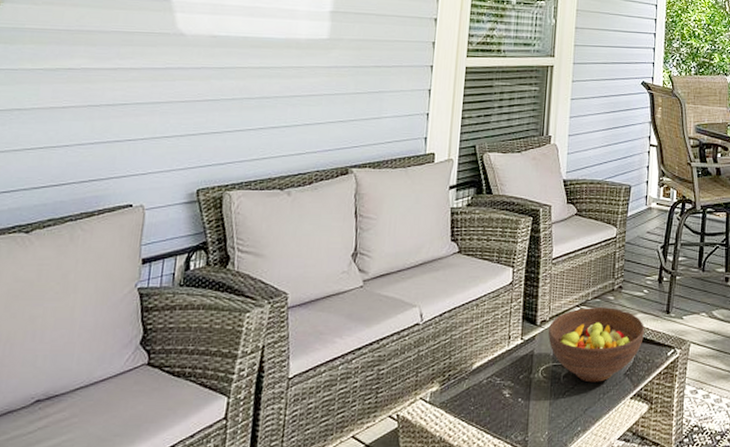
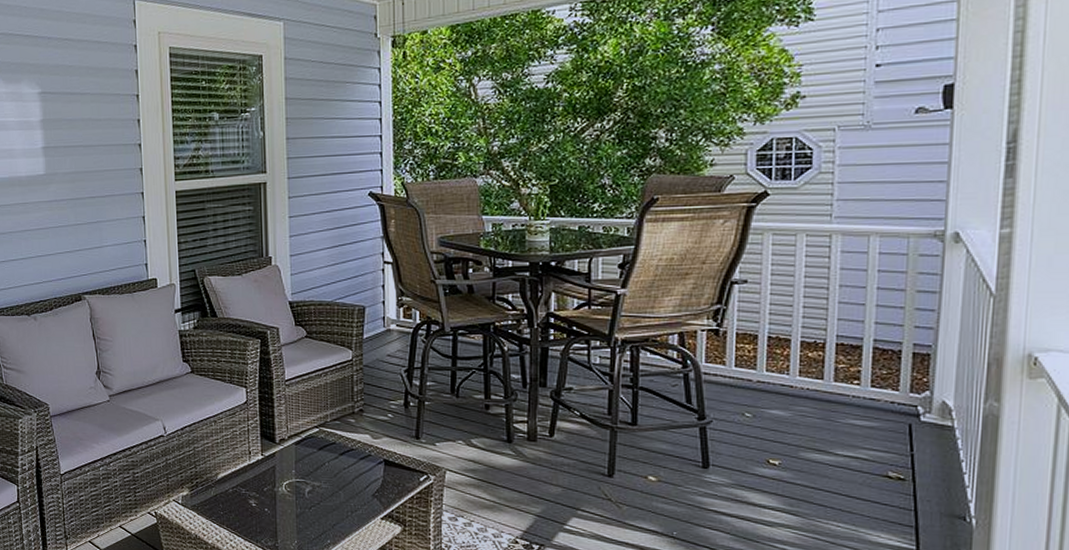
fruit bowl: present [548,307,644,383] -> none [287,429,391,501]

